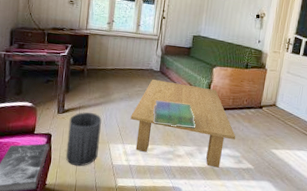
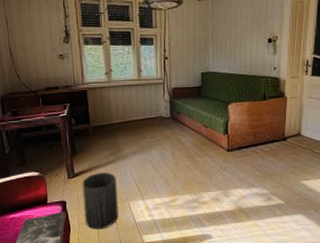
coffee table: present [130,79,236,168] -> none [147,127,262,209]
stack of books: present [153,100,196,129] -> none [170,148,217,174]

